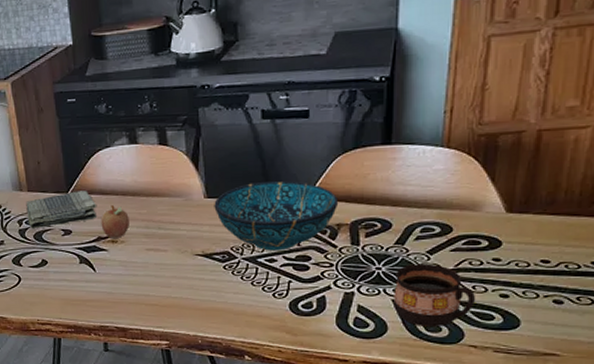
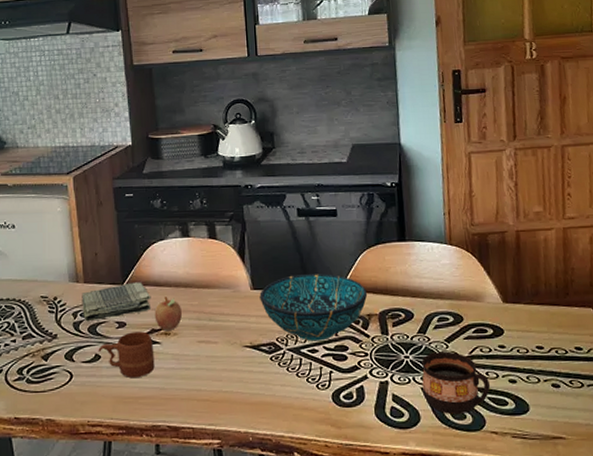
mug: none [45,239,102,283] -> present [98,331,155,379]

